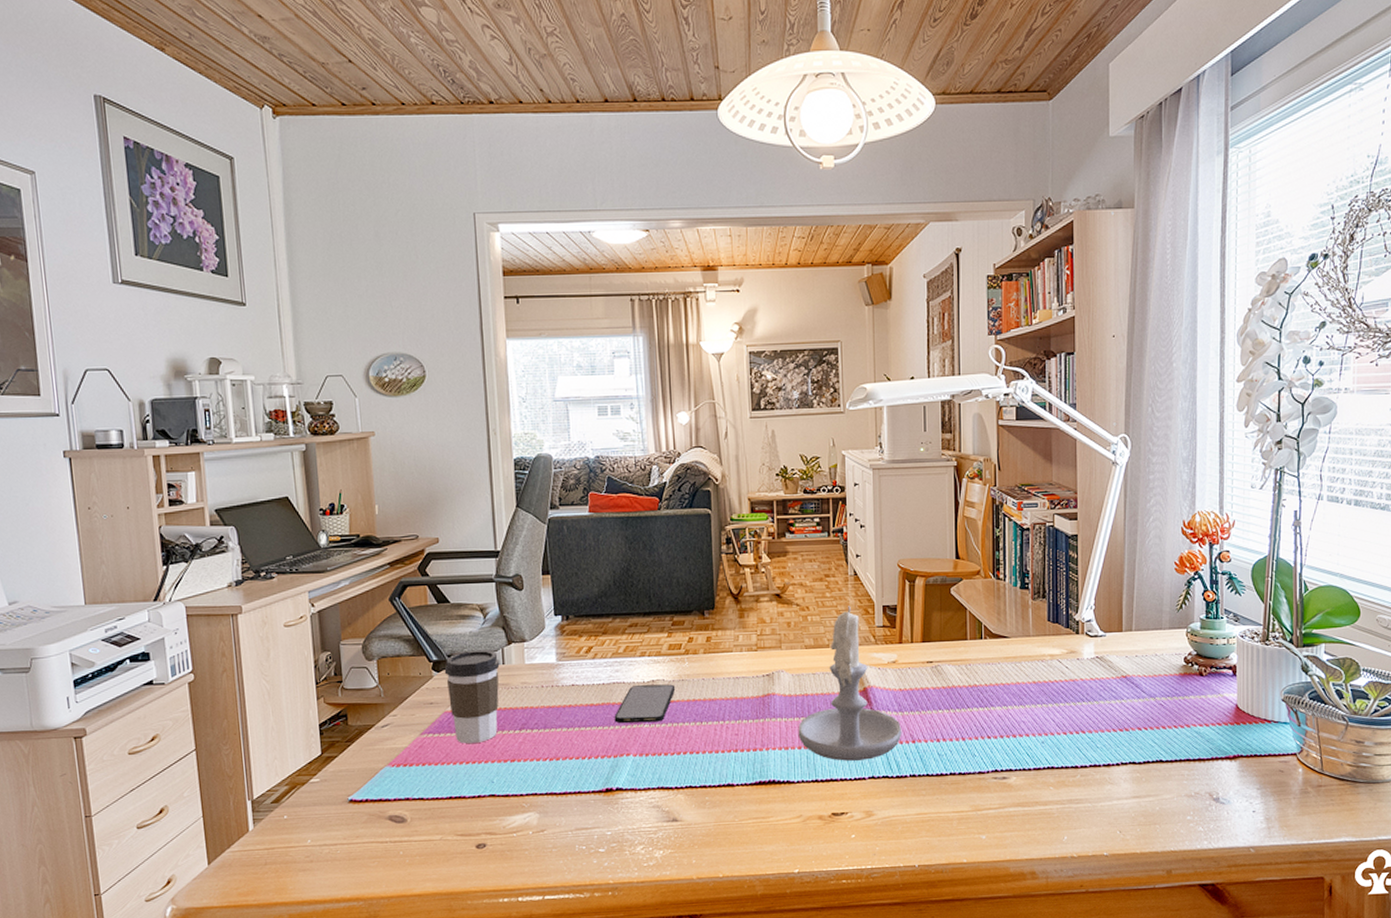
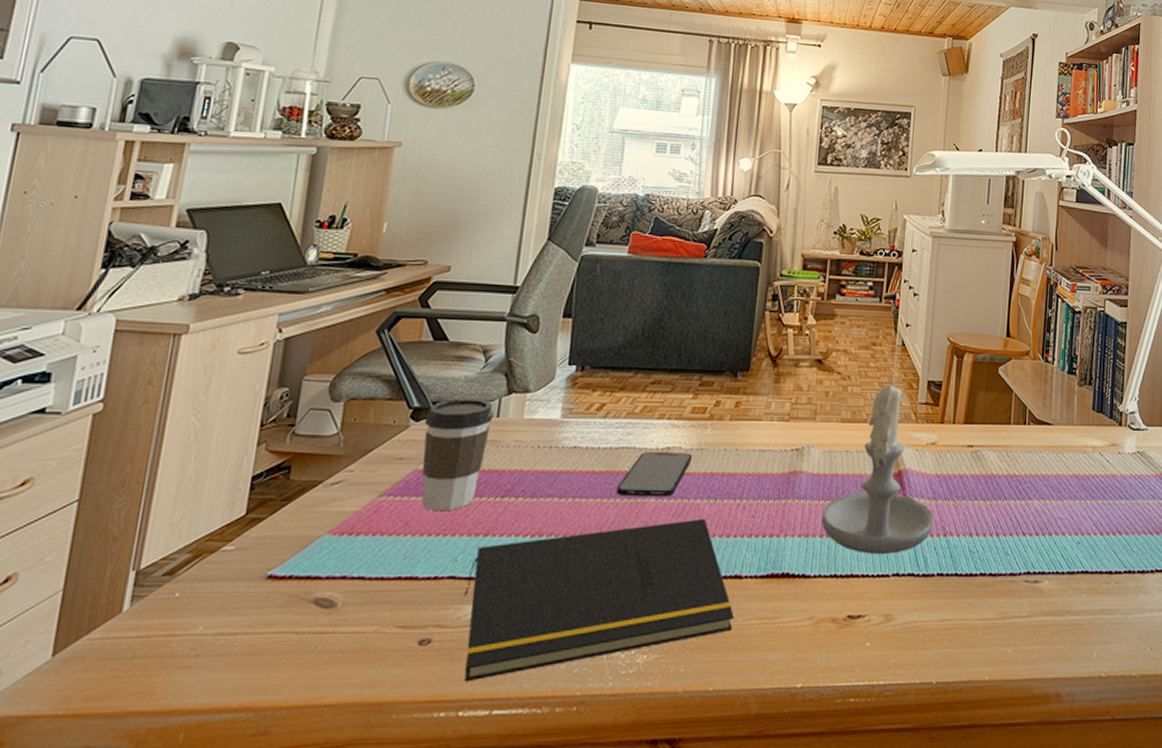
notepad: none [504,738,732,875] -> present [464,518,734,682]

